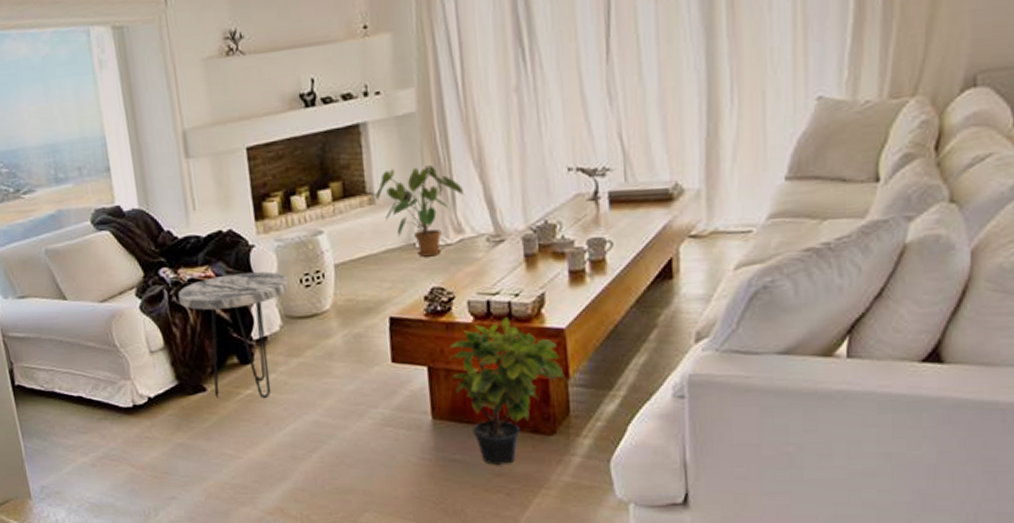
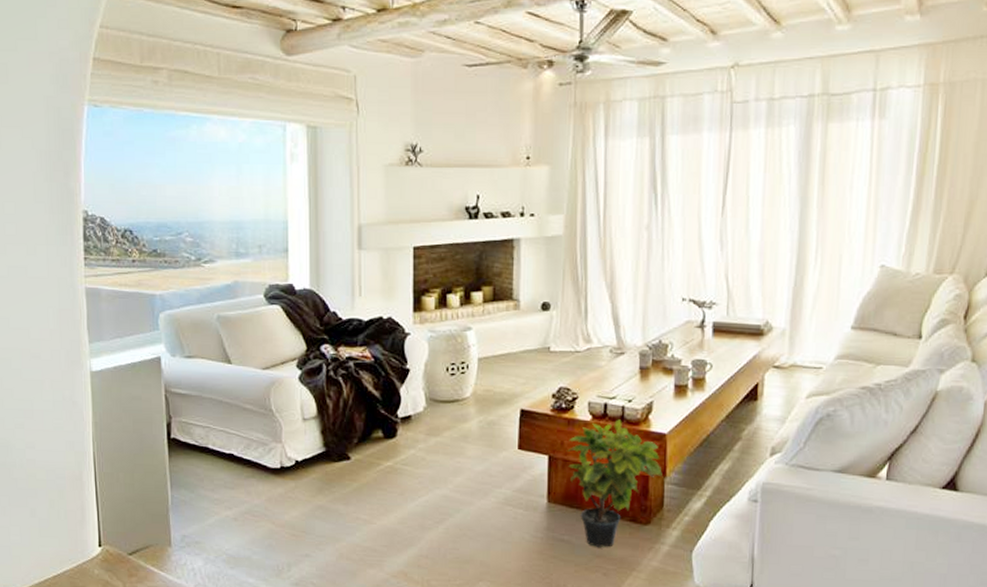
side table: present [177,271,290,399] -> none [335,357,436,472]
house plant: present [375,165,465,257] -> none [521,281,596,360]

